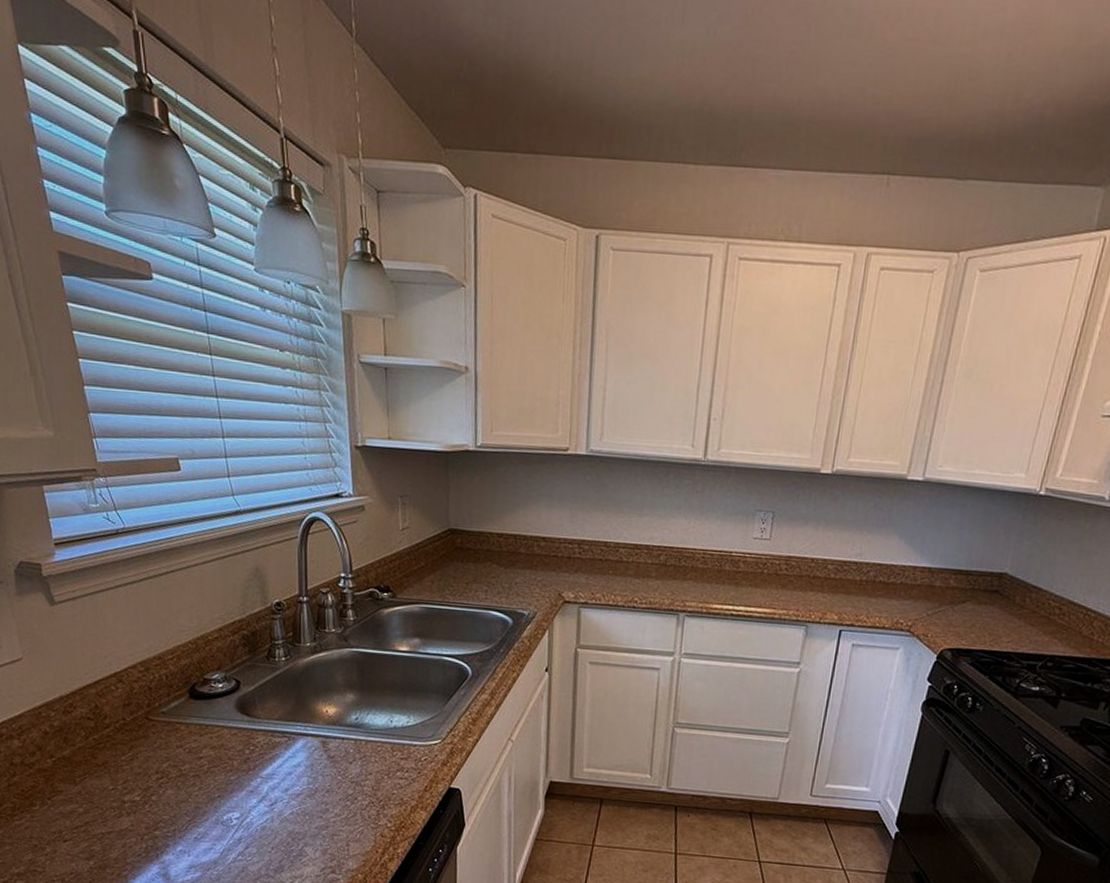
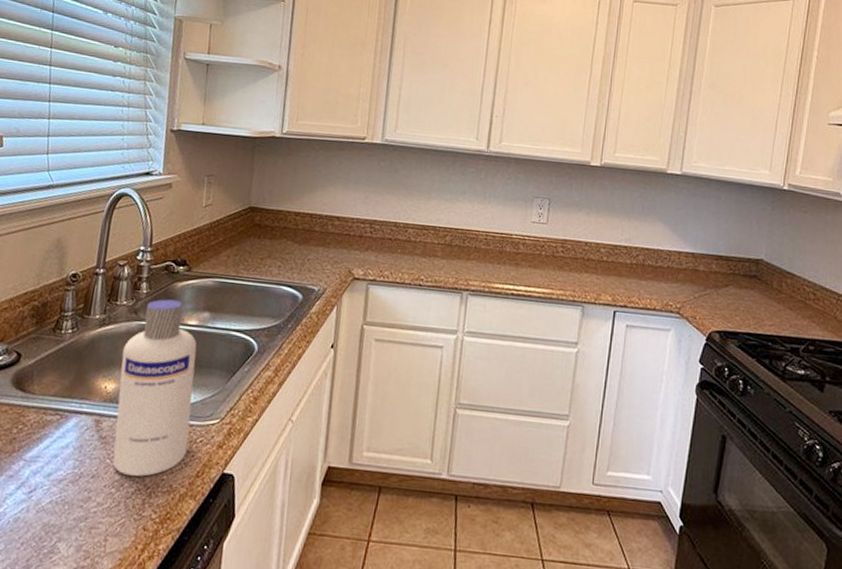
screw cap bottle: none [338,626,413,791] -> present [113,299,197,477]

